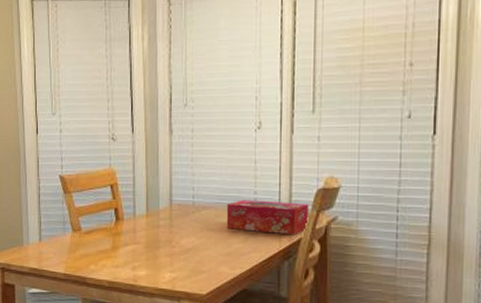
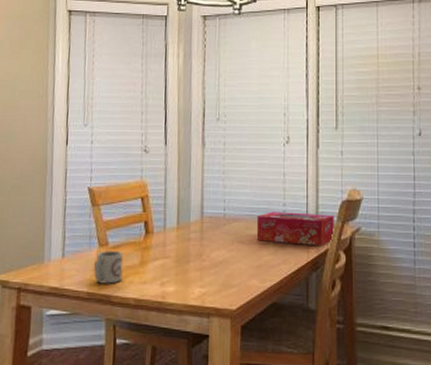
cup: none [68,236,96,267] -> present [93,251,124,284]

